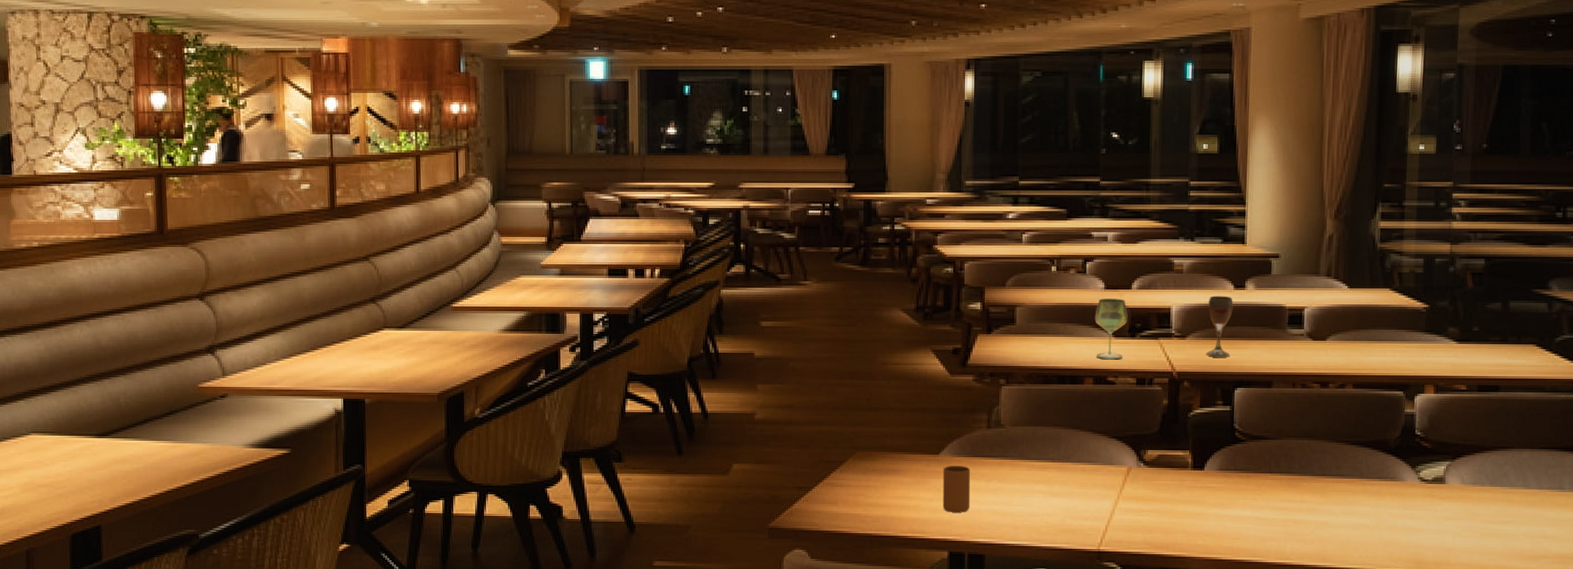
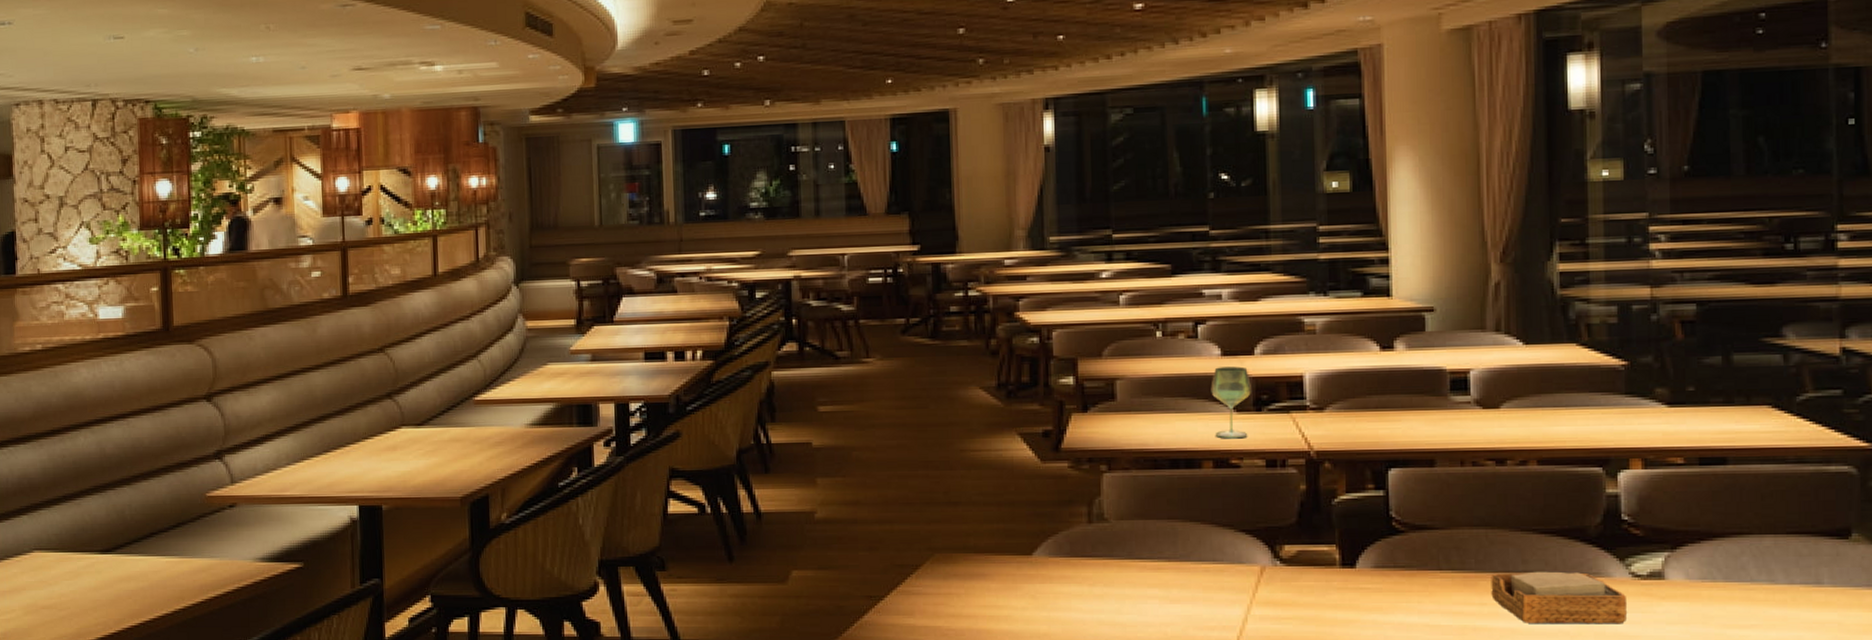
cup: present [942,465,971,512] -> none [1037,567,1072,623]
cup: present [1206,296,1233,357] -> none [1348,359,1380,432]
napkin holder: none [1310,475,1415,520] -> present [1491,571,1628,624]

